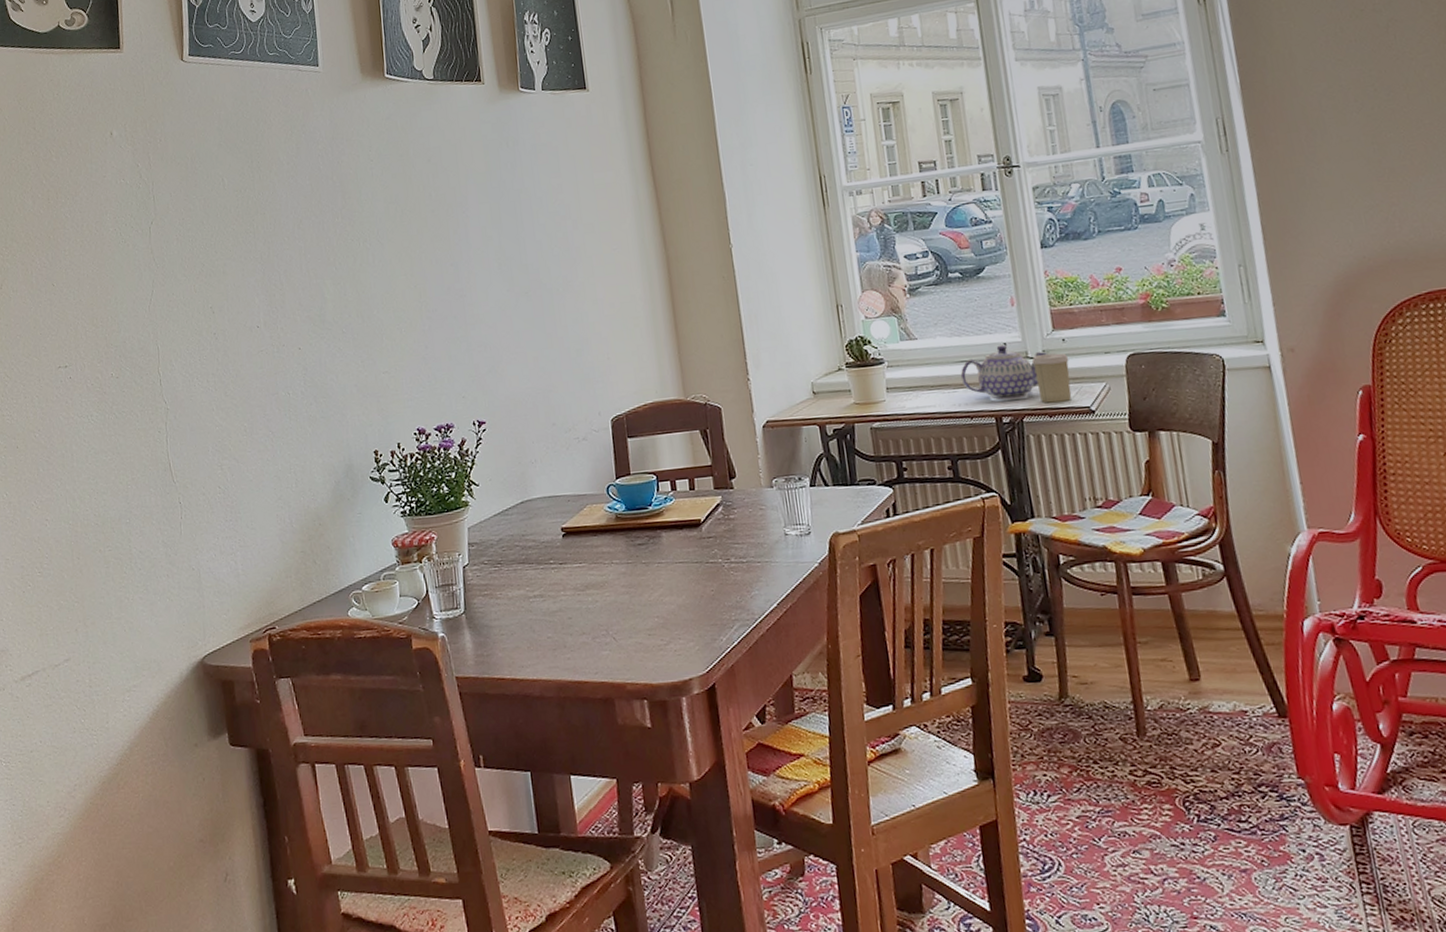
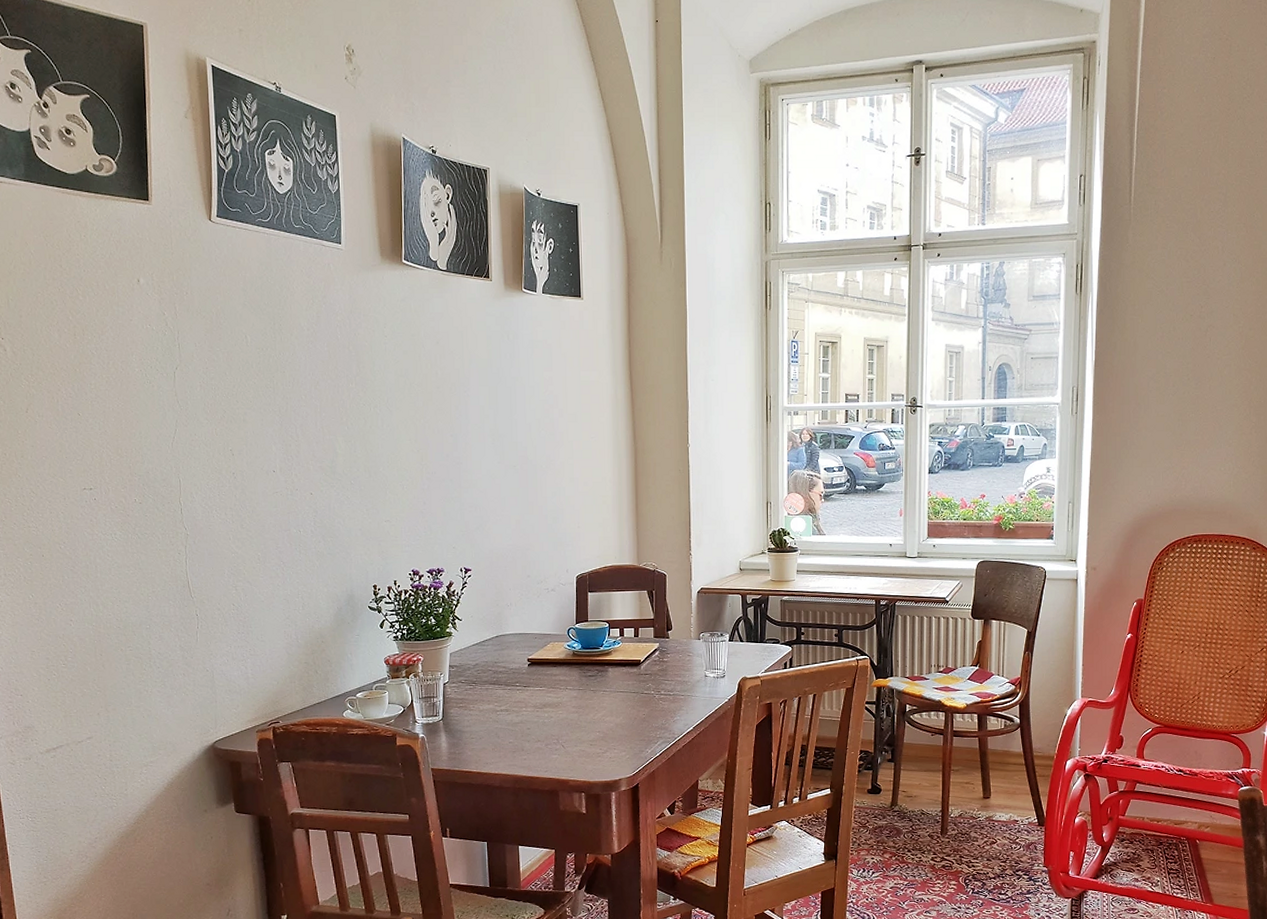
teapot: present [960,344,1048,401] -> none [854,545,922,588]
cup: present [1031,353,1072,403] -> none [908,555,936,593]

